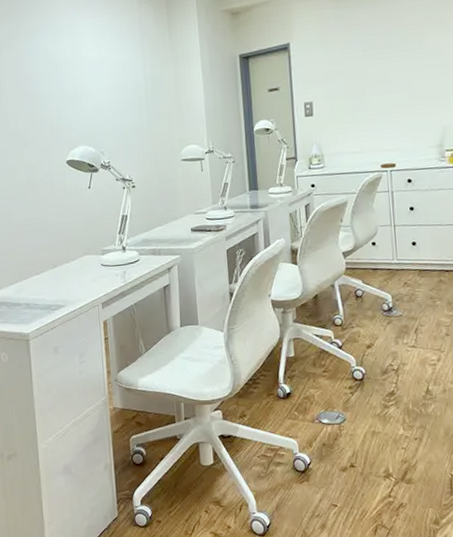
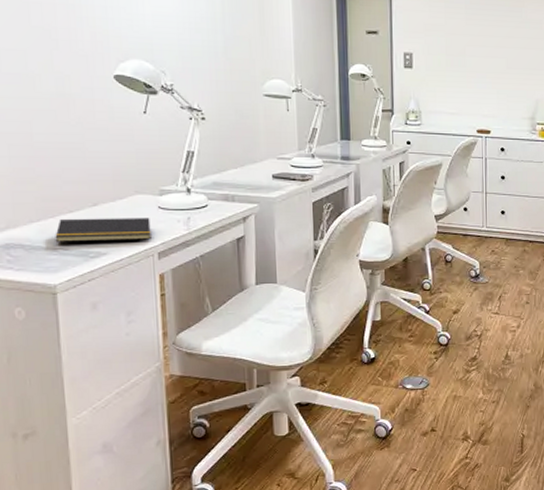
notepad: none [27,274,97,299] -> present [55,217,151,242]

